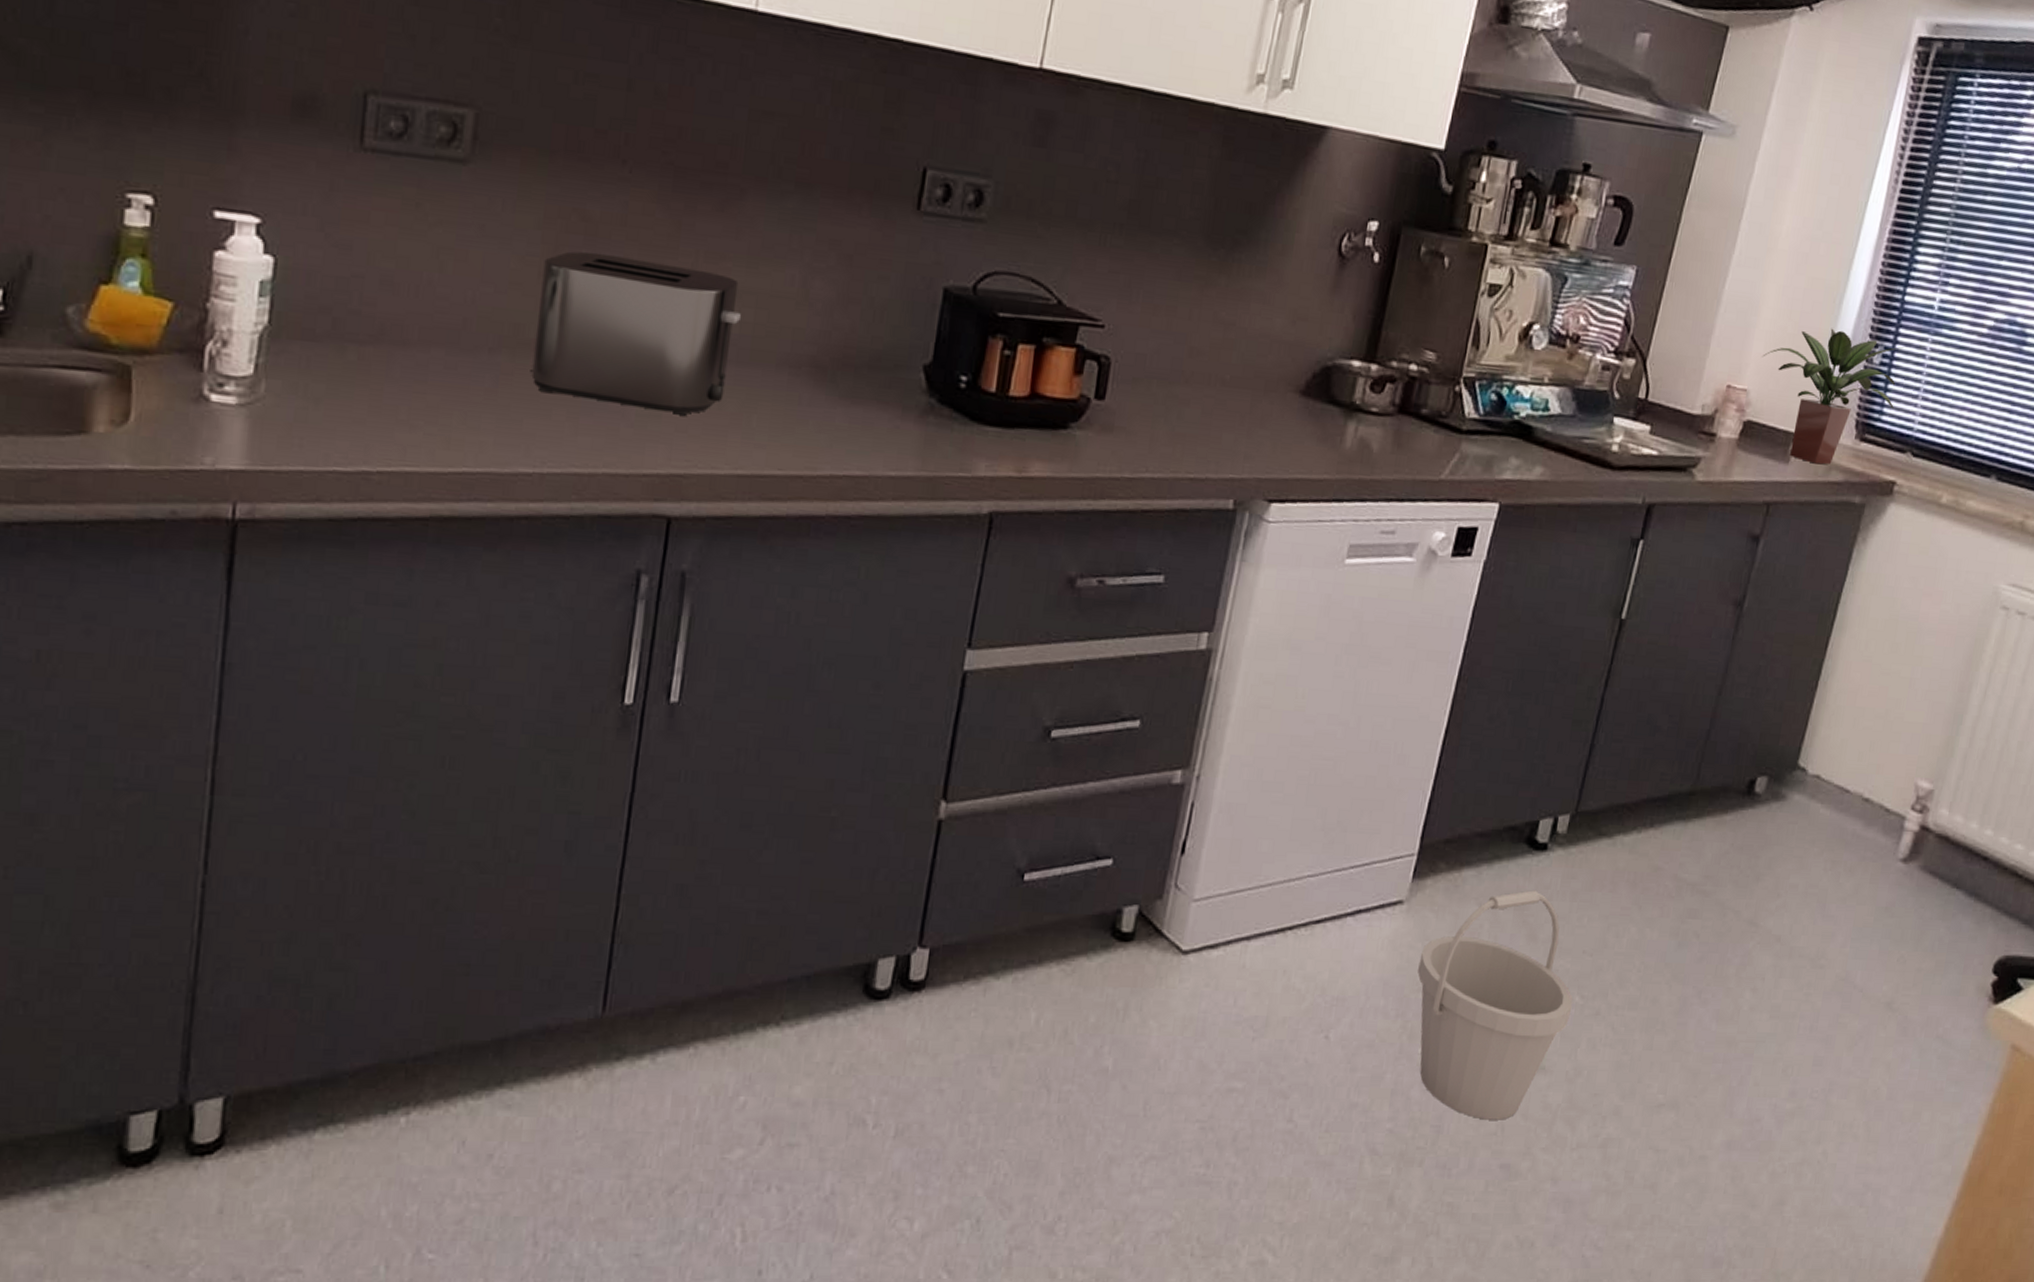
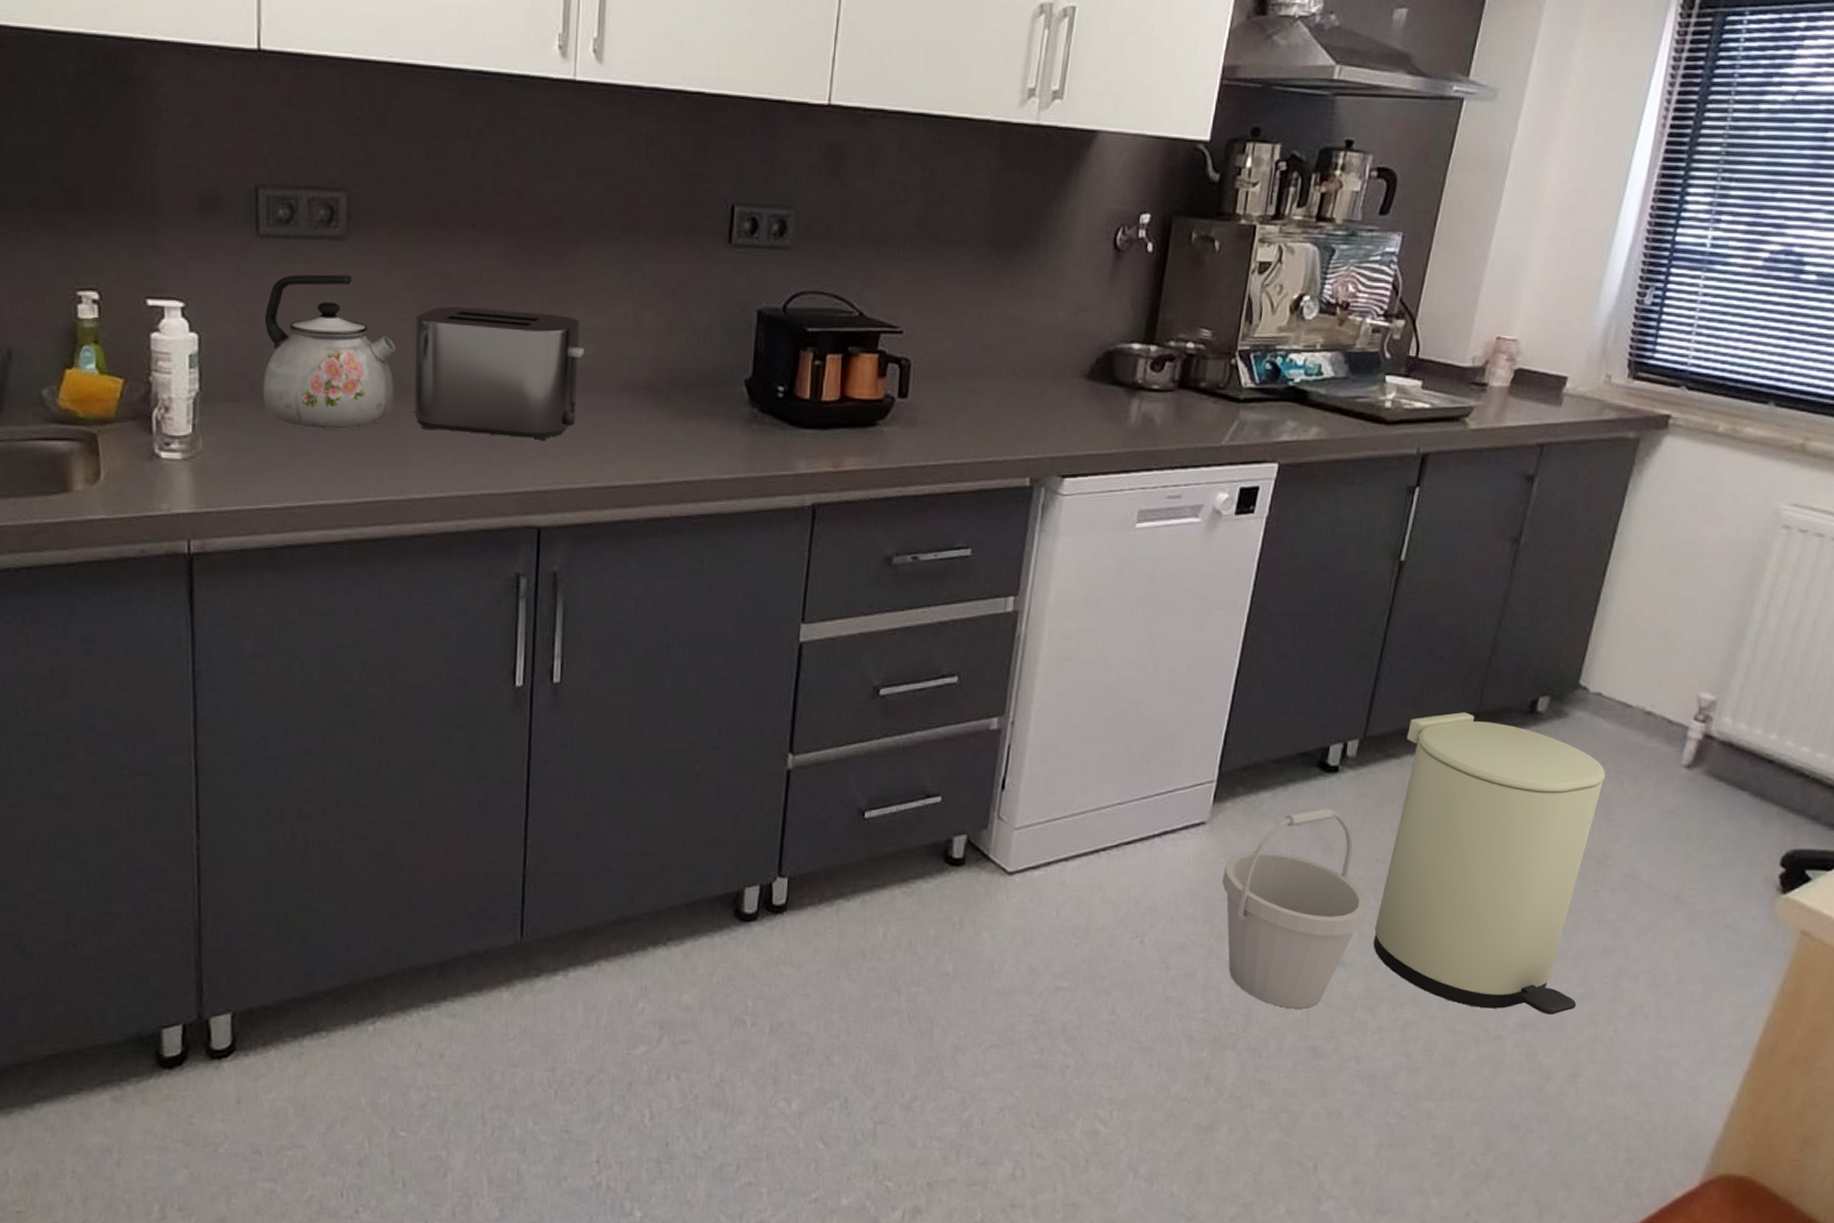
kettle: none [346,198,517,385] -> present [262,274,396,429]
pedal bin: none [1576,789,1822,1134] -> present [1373,712,1606,1015]
potted plant: present [1762,328,1904,465] -> none [1531,274,1676,405]

